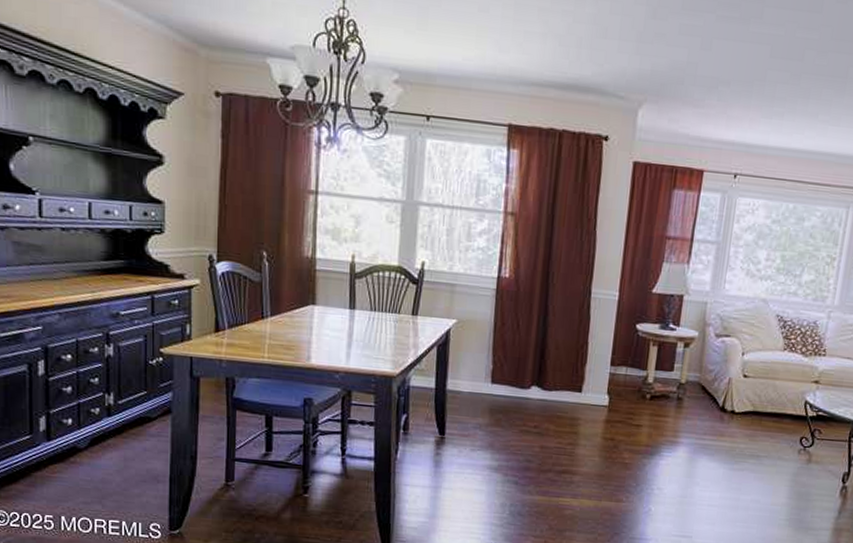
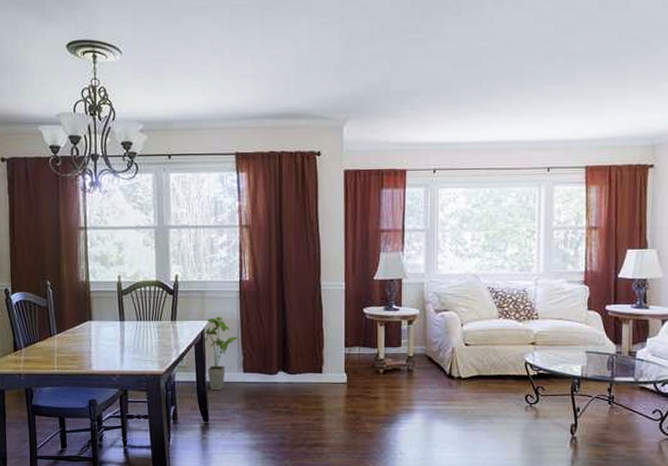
house plant: none [448,315,493,402] -> present [202,316,242,391]

